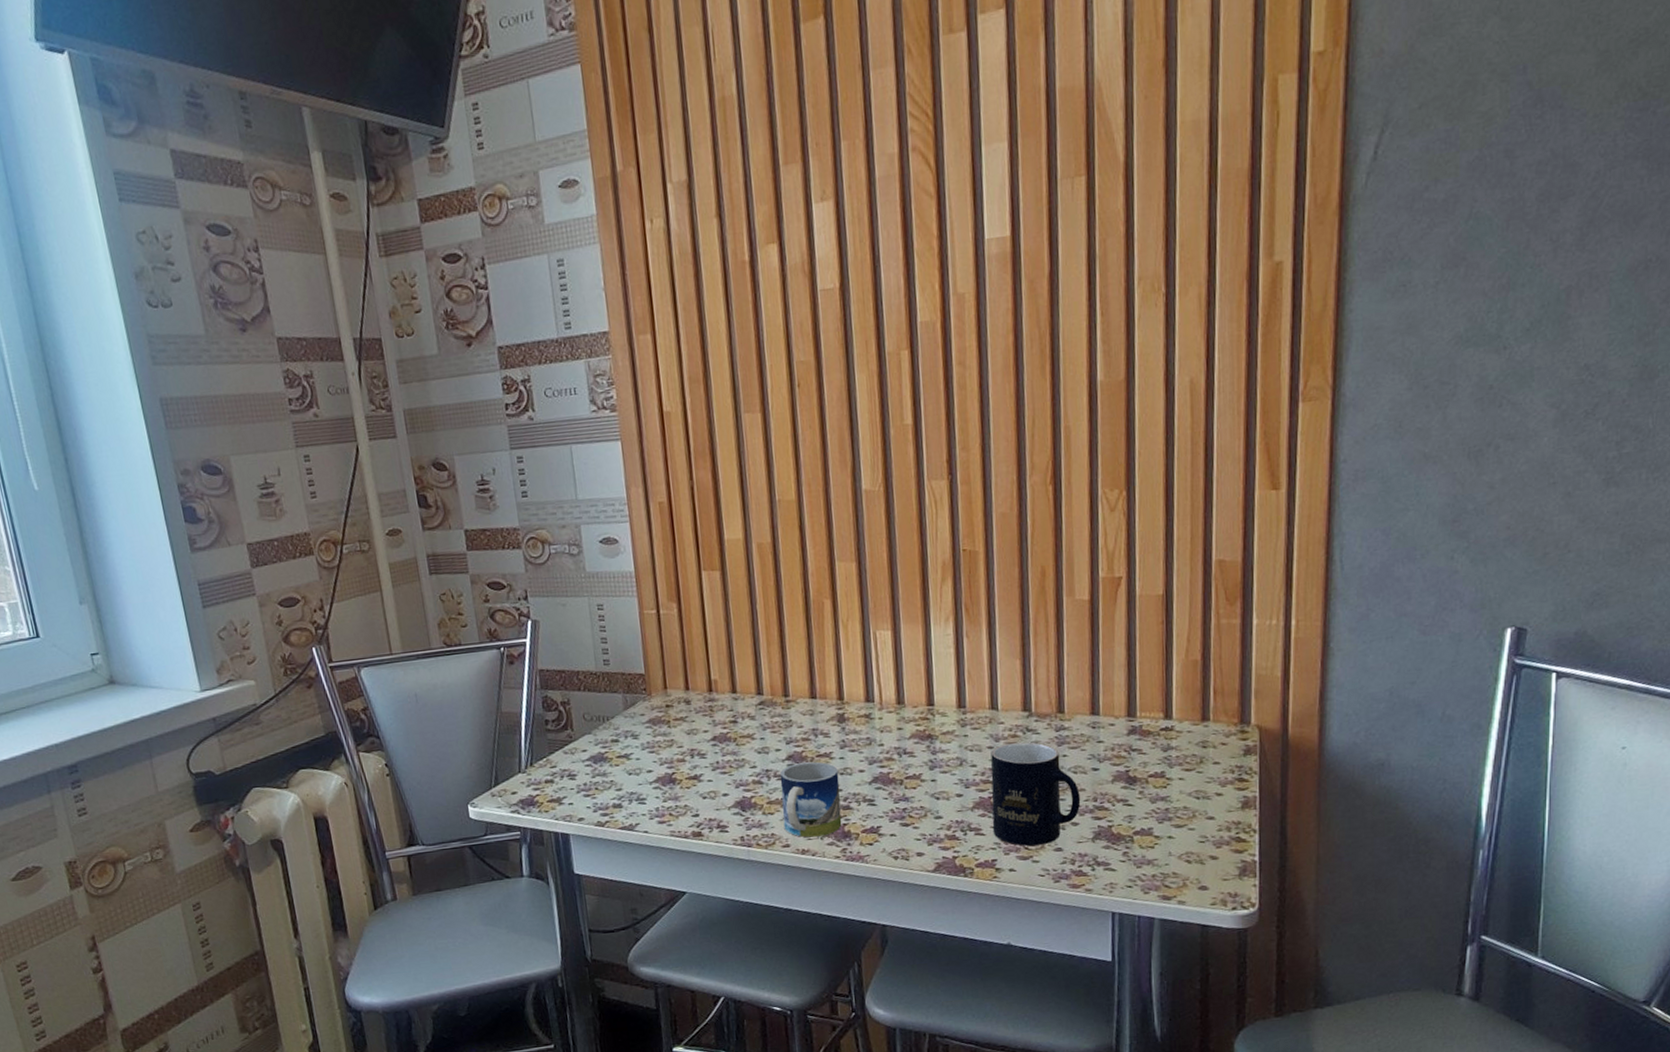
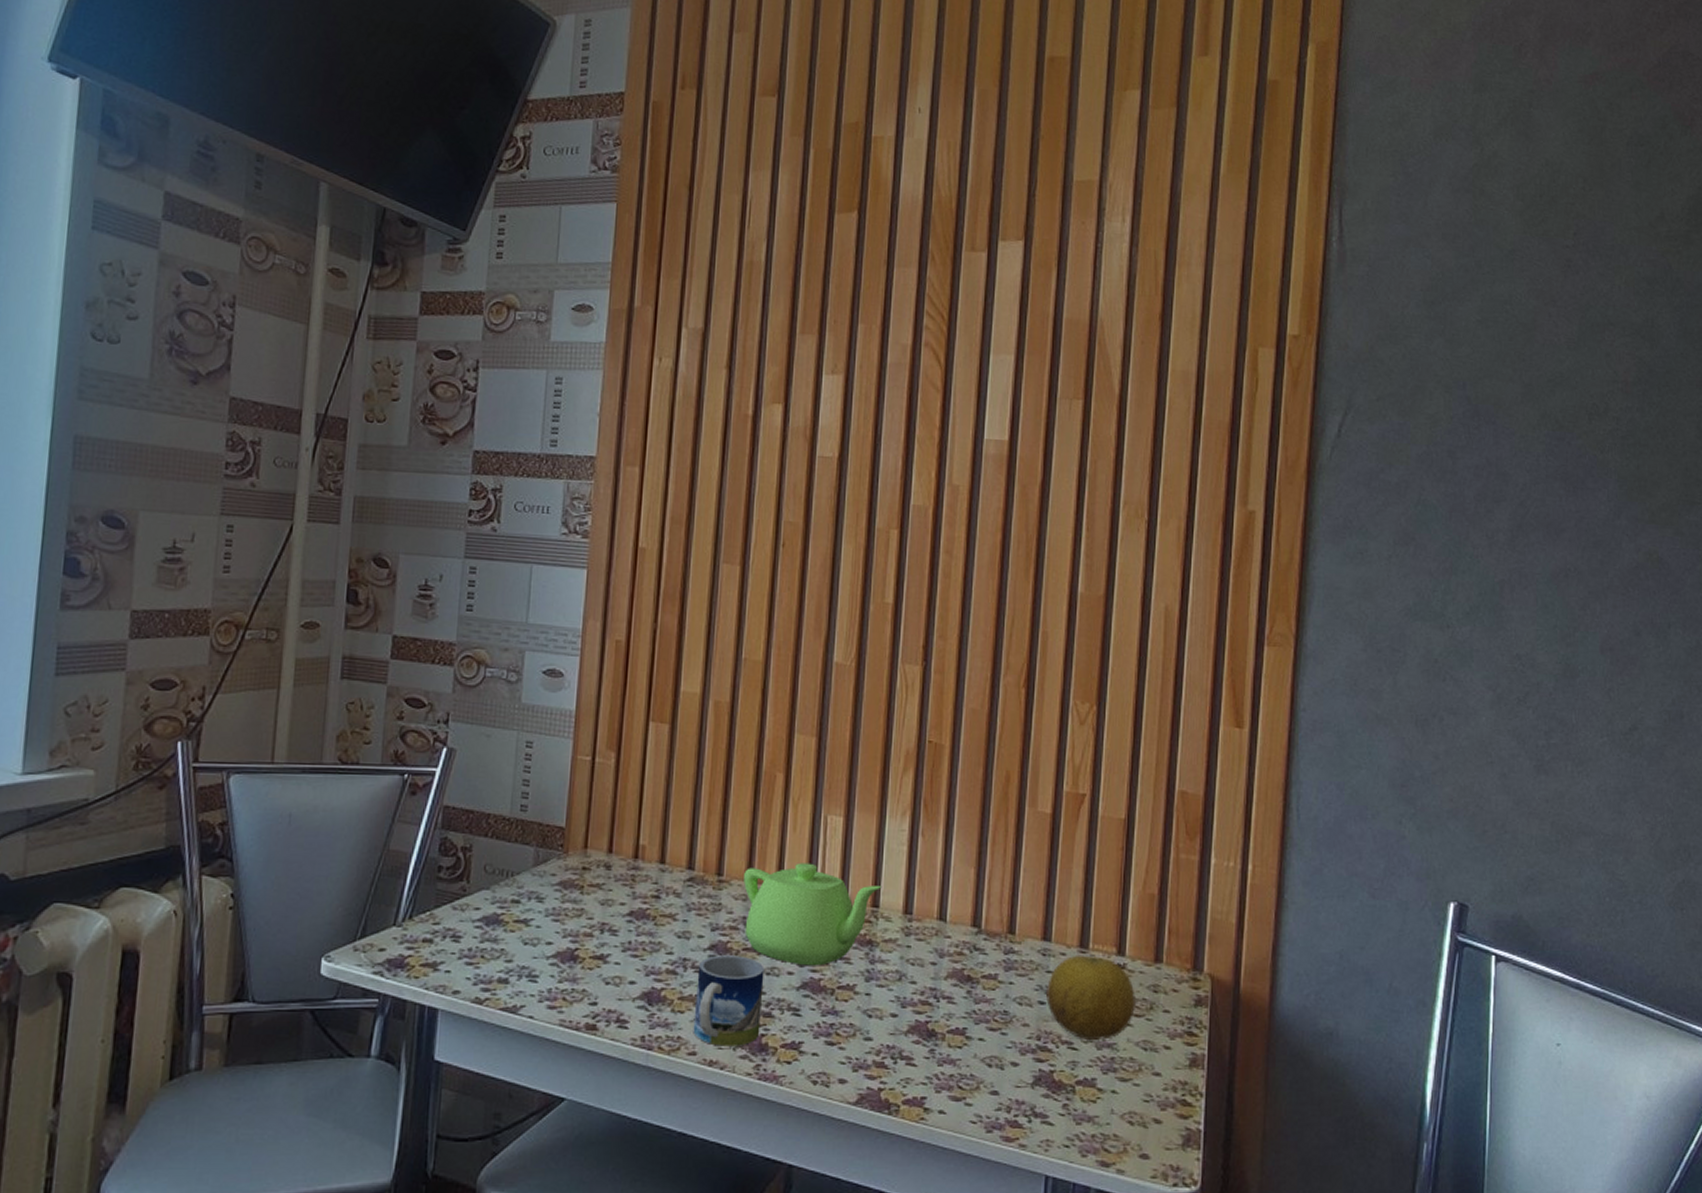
teapot: none [808,675,935,764] -> present [744,862,882,966]
mug: present [991,742,1081,846] -> none [925,962,1024,1086]
fruit: none [1099,722,1186,796] -> present [1046,955,1135,1041]

